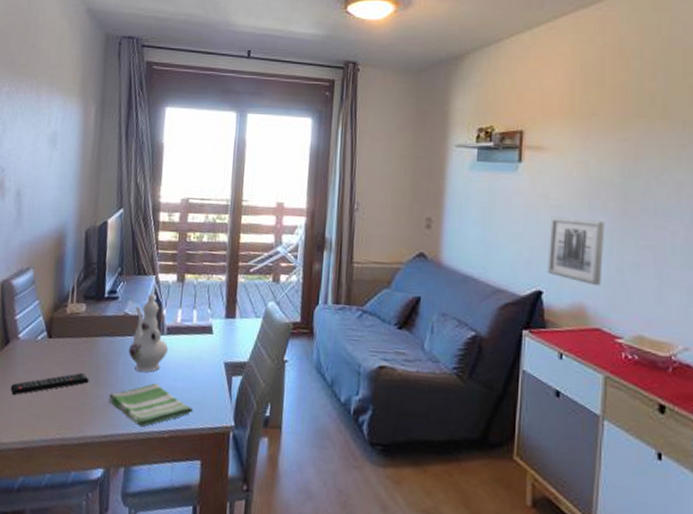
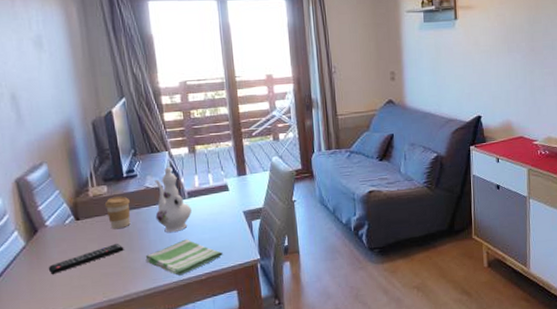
coffee cup: none [79,318,106,357] -> present [104,196,131,230]
wall art: present [547,216,604,286] -> none [482,58,521,107]

